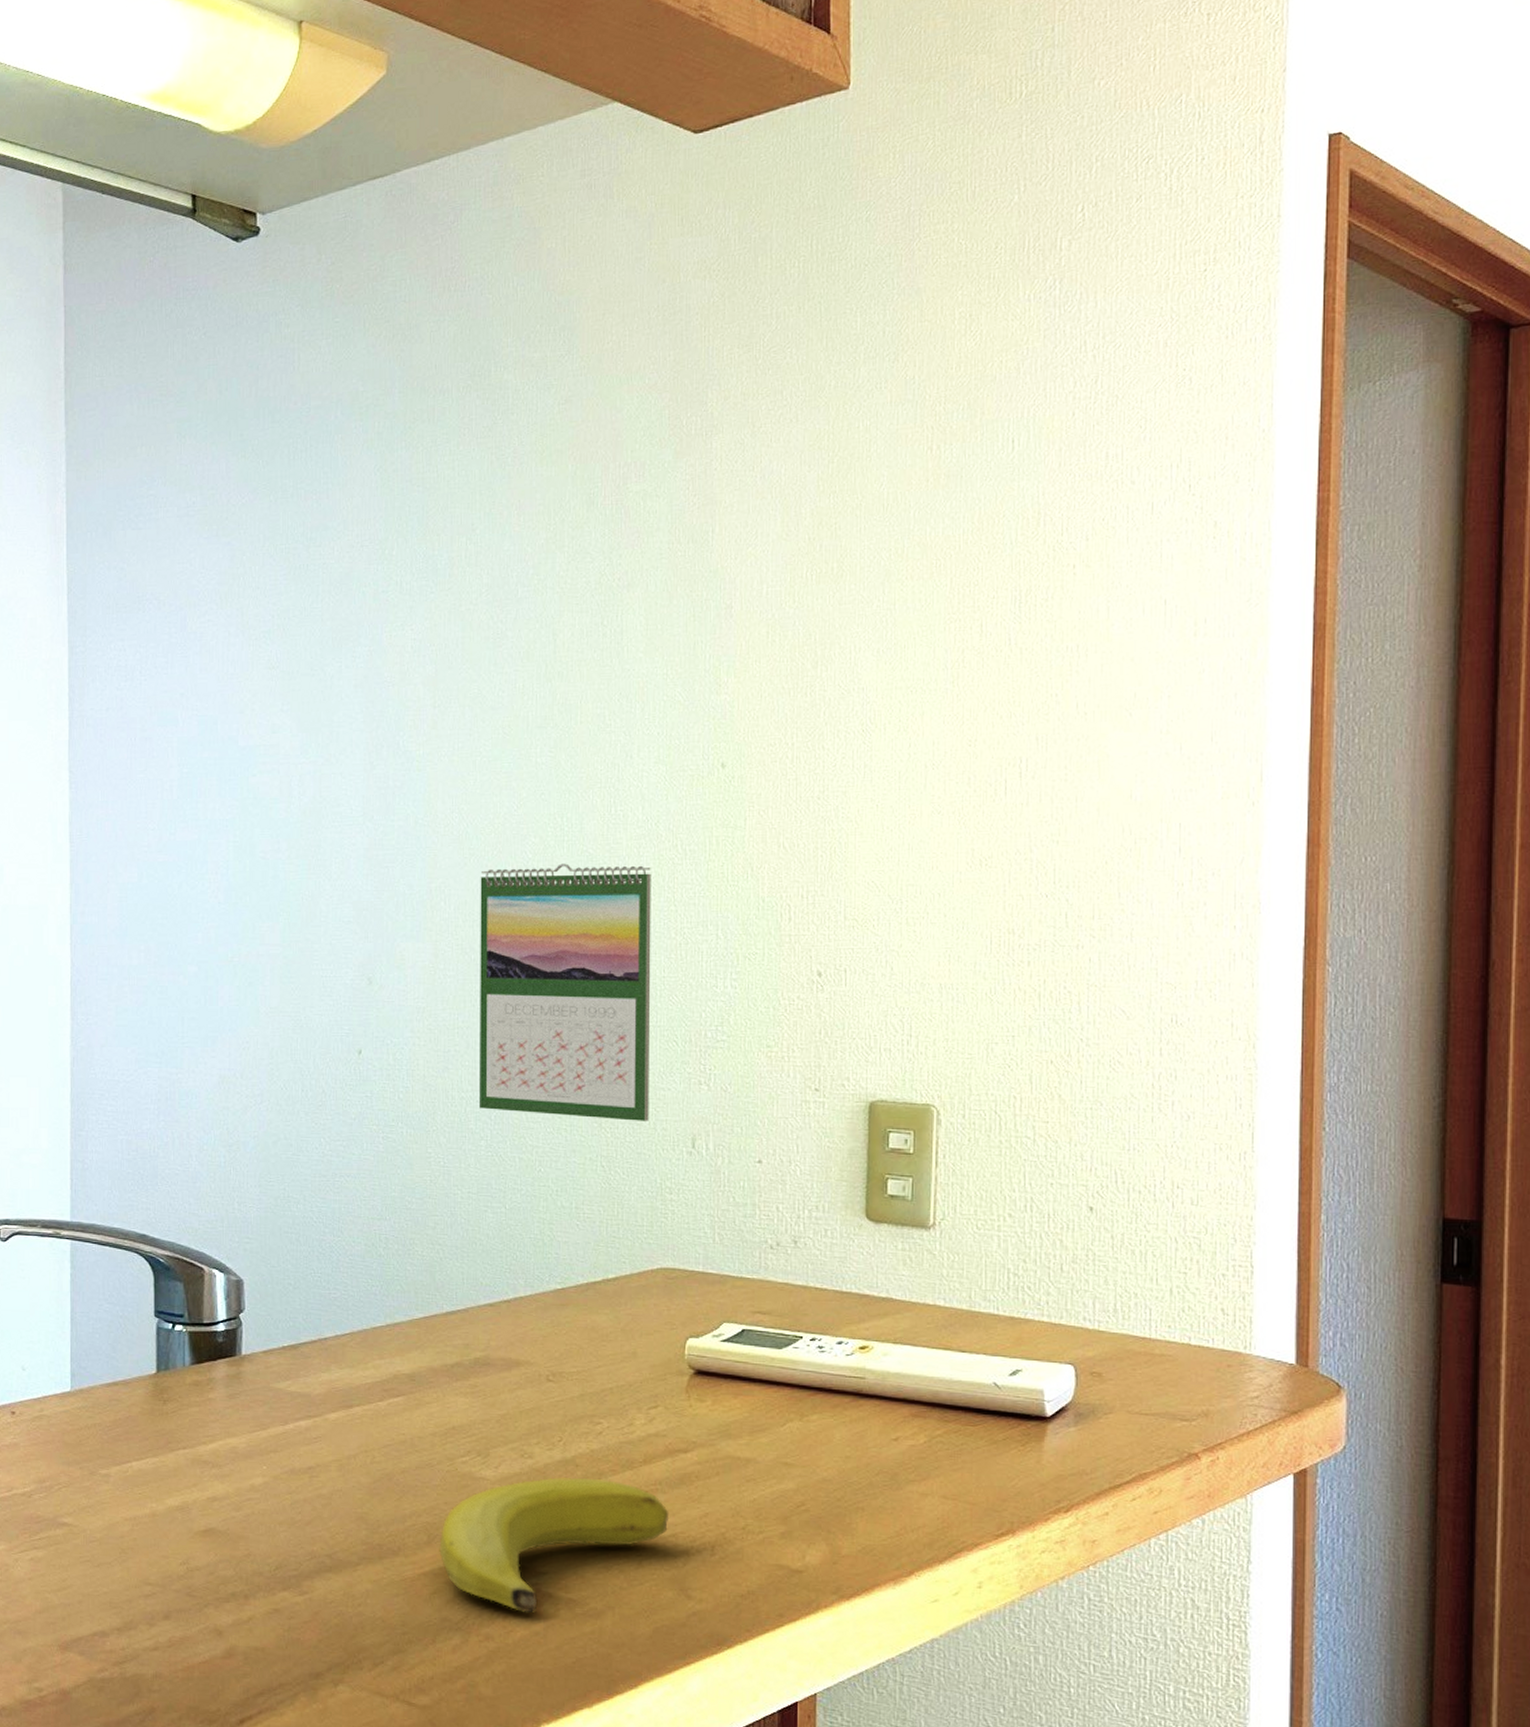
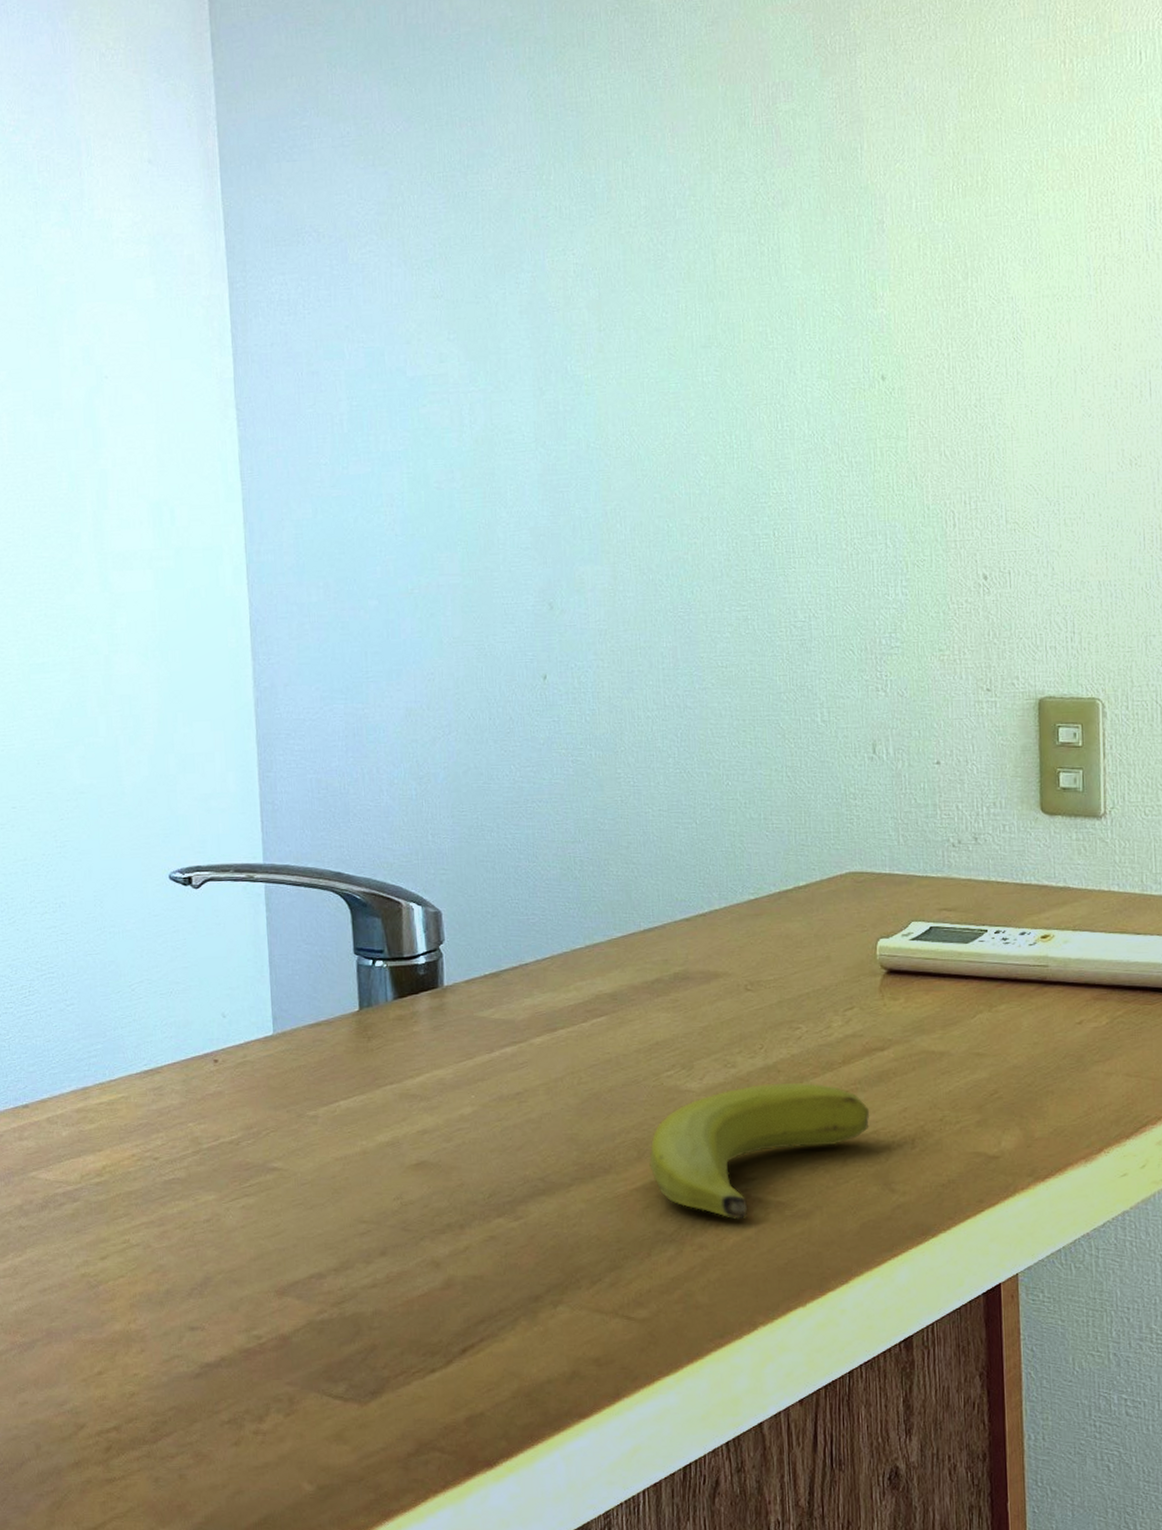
calendar: present [480,863,651,1121] -> none [654,479,830,731]

